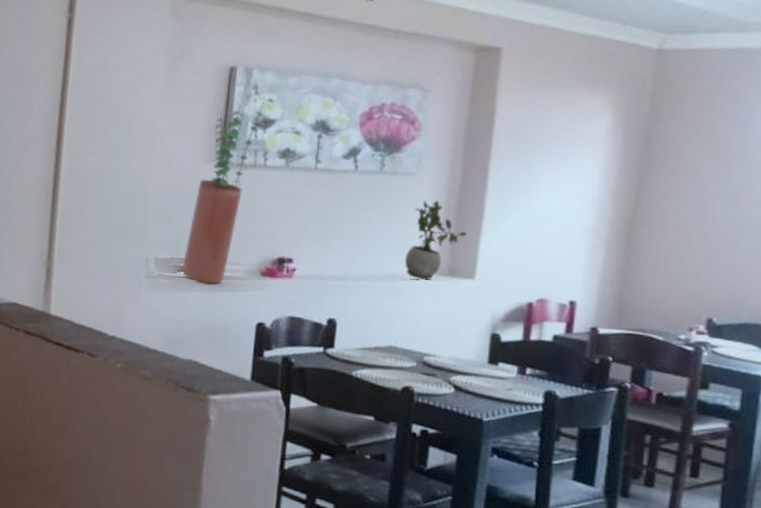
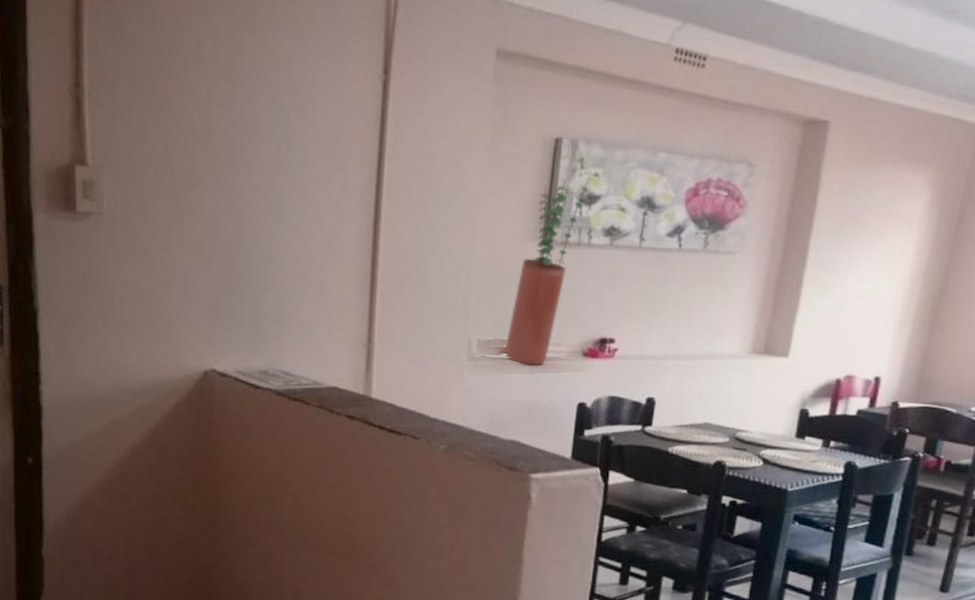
potted plant: present [404,199,468,280] -> none [722,278,785,359]

